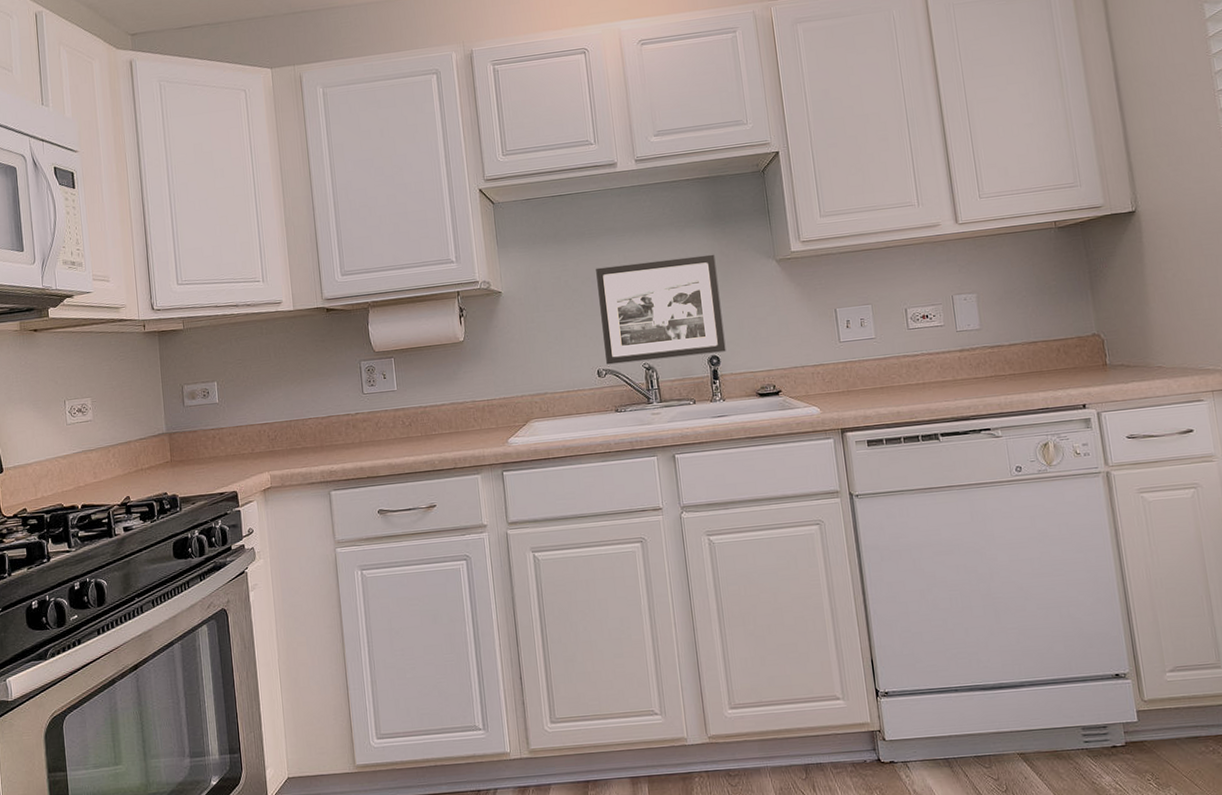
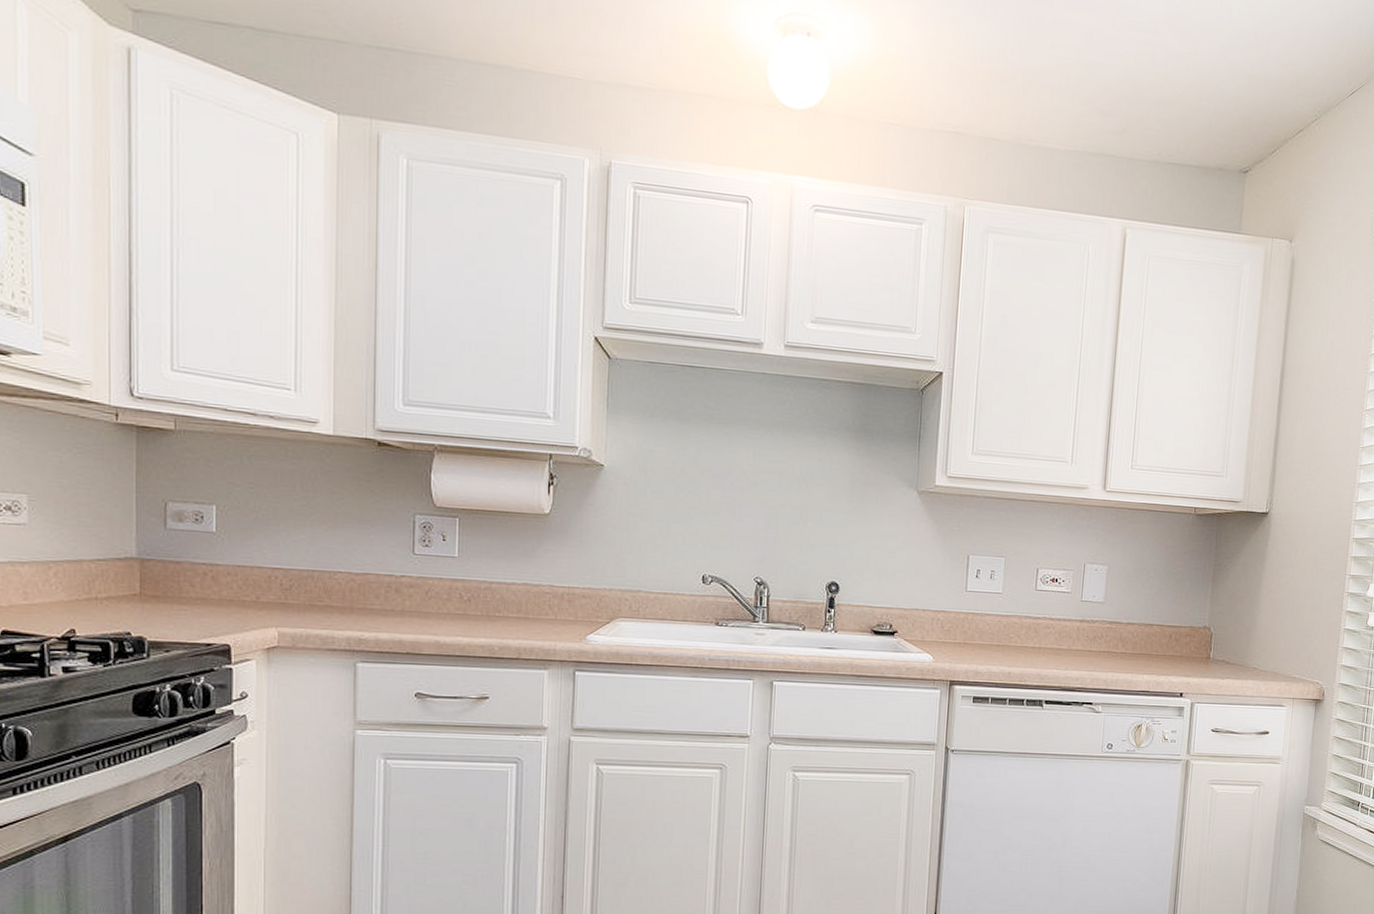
picture frame: present [596,254,726,365] -> none [714,460,854,580]

